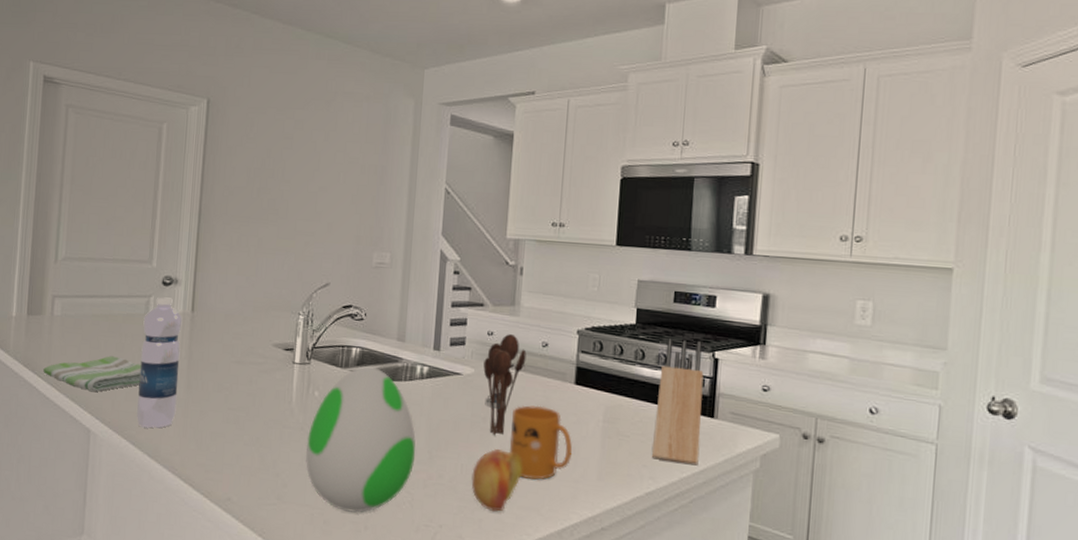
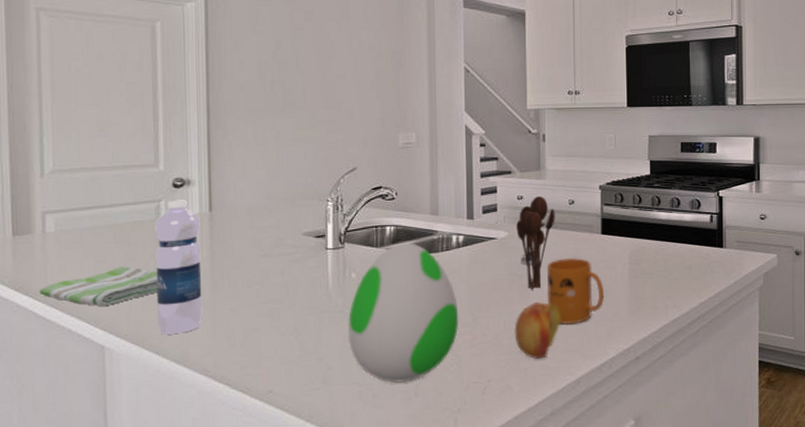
knife block: present [652,339,704,466] -> none [674,184,713,291]

